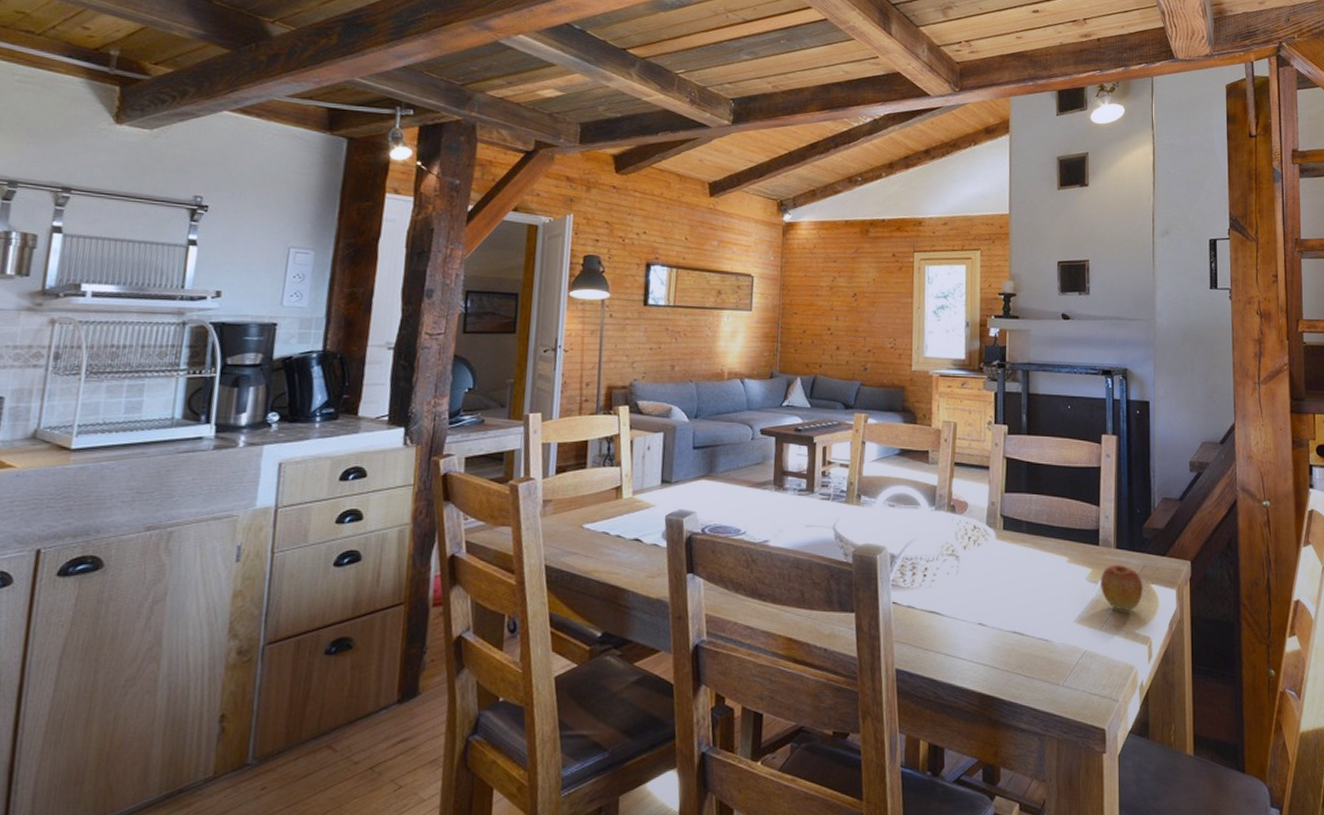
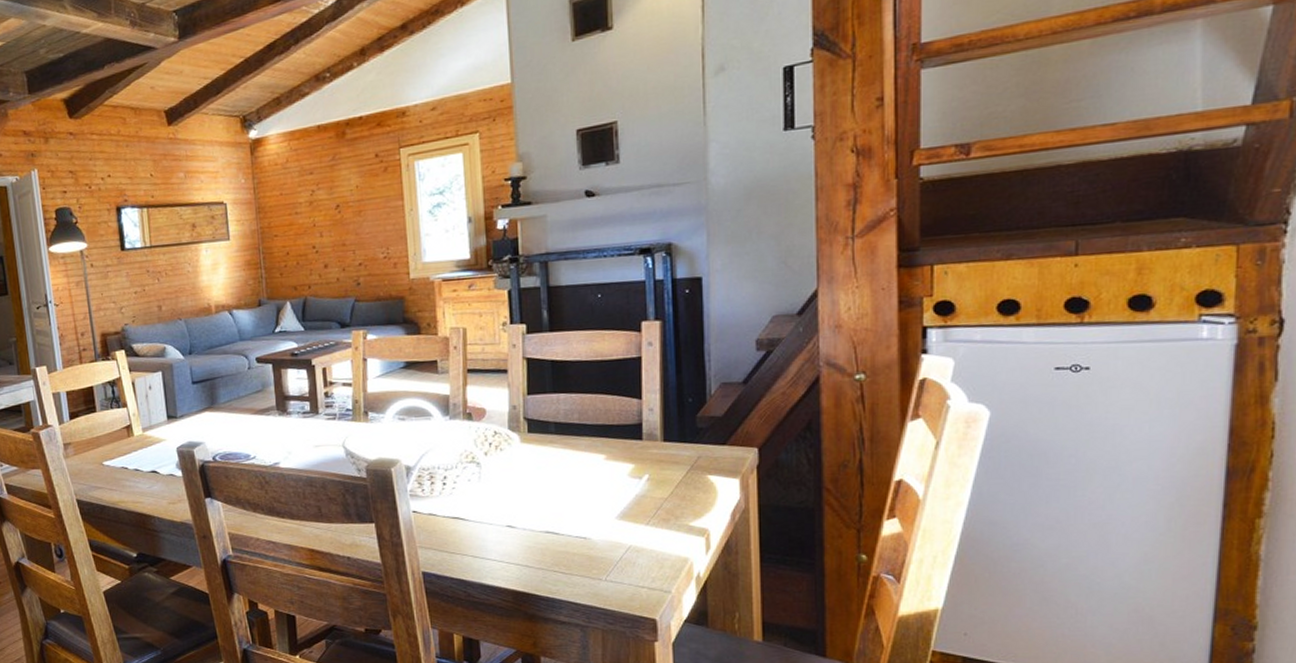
apple: present [1101,565,1143,611] -> none [646,458,698,504]

